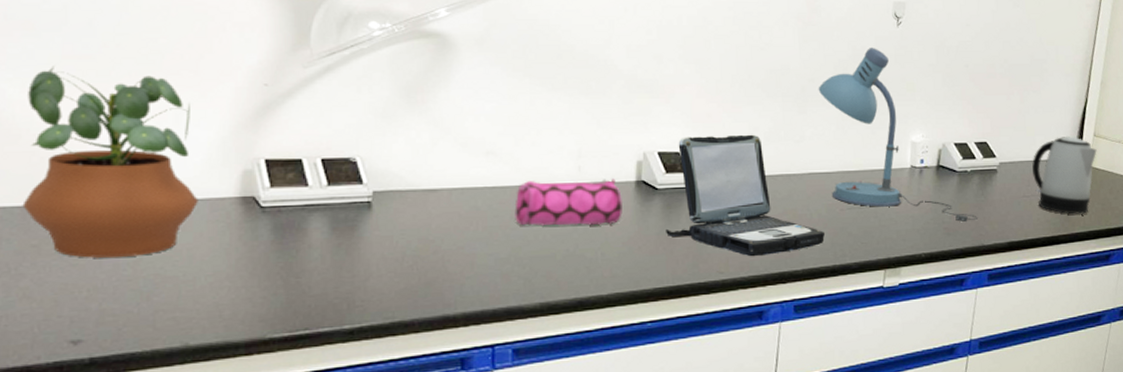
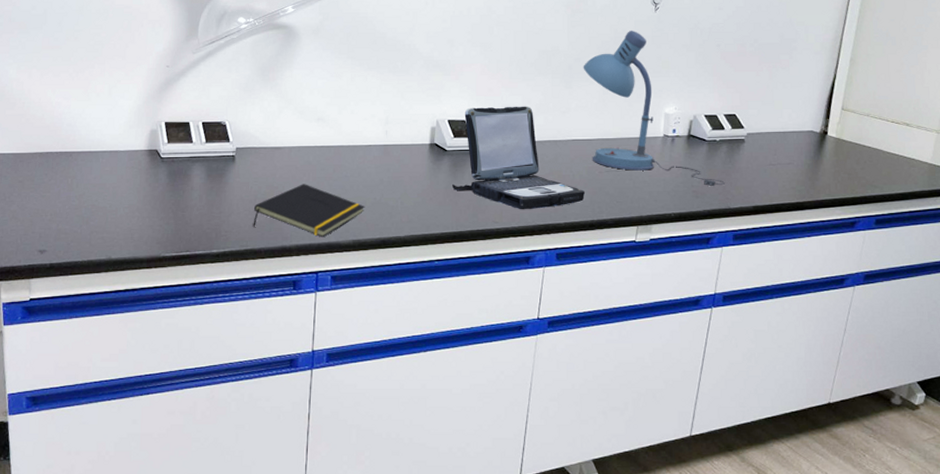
potted plant: present [22,65,198,258] -> none [14,53,121,192]
notepad: none [401,235,555,302] -> present [253,184,365,238]
pencil case: present [514,179,623,226] -> none [336,141,418,179]
kettle: present [1032,135,1097,214] -> none [779,109,845,183]

